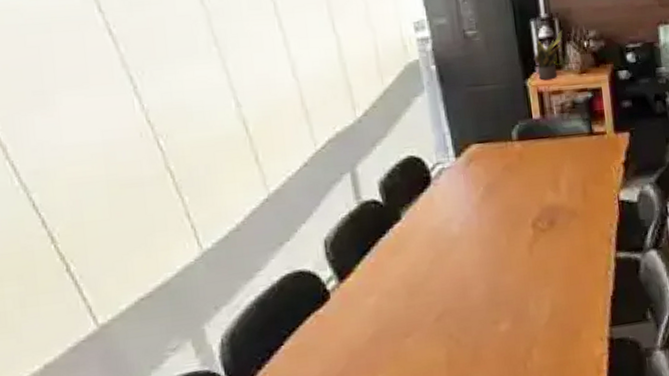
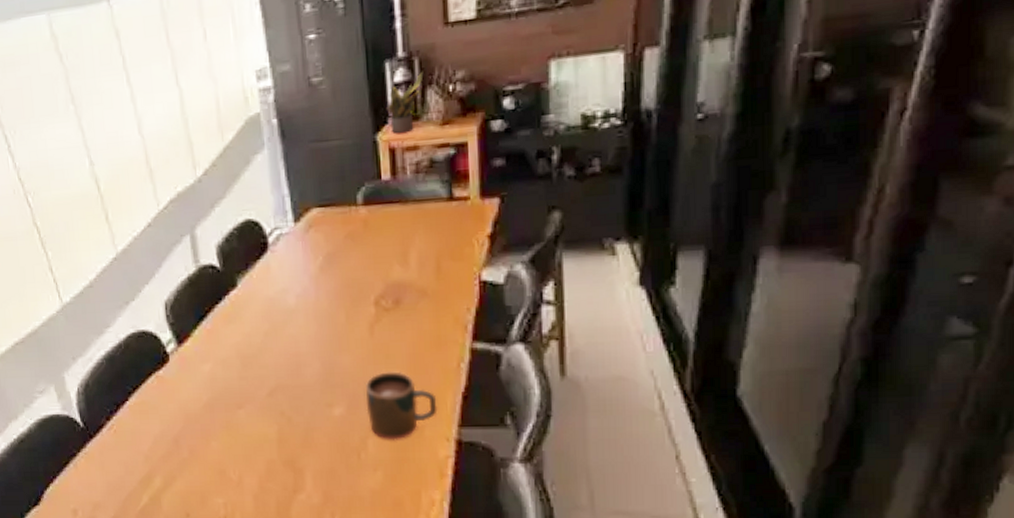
mug: none [528,284,592,347] -> present [365,371,438,440]

